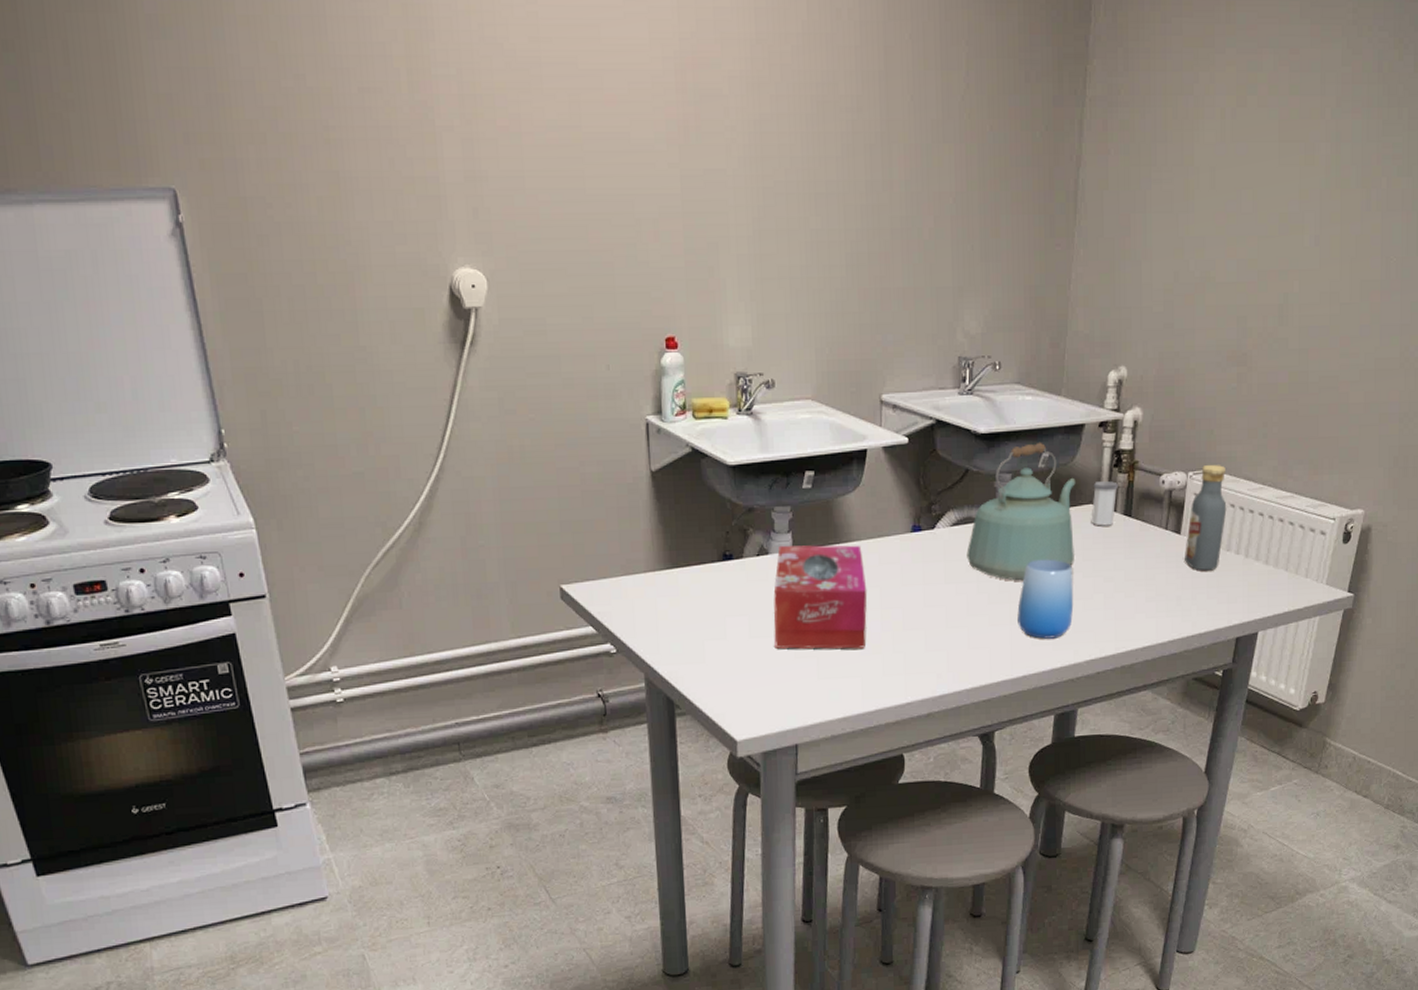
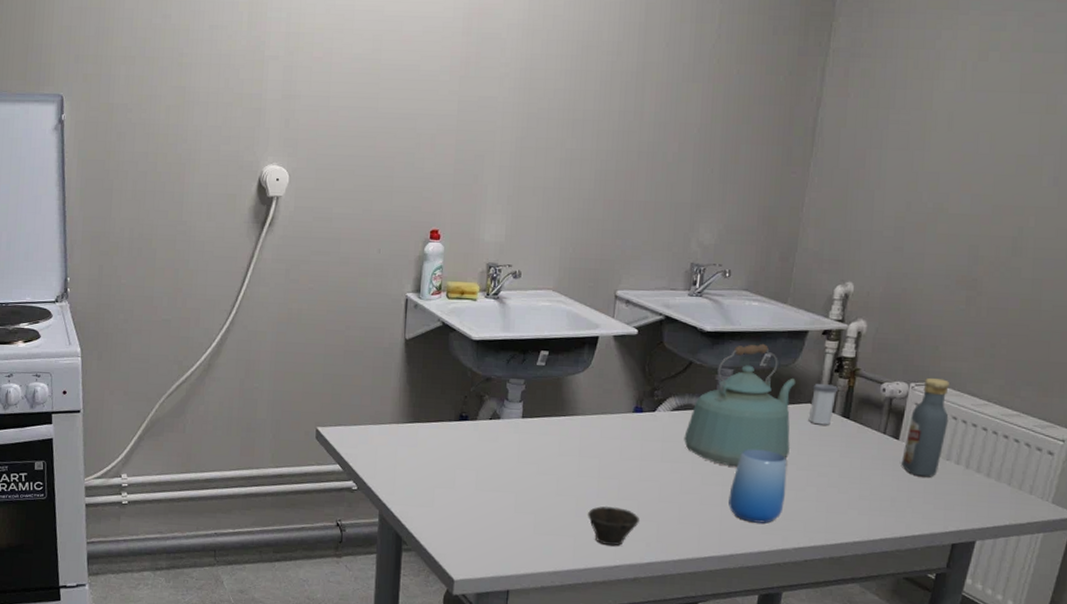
tissue box: present [773,545,868,649] -> none [497,412,587,511]
cup: none [873,638,929,682] -> present [588,505,640,546]

